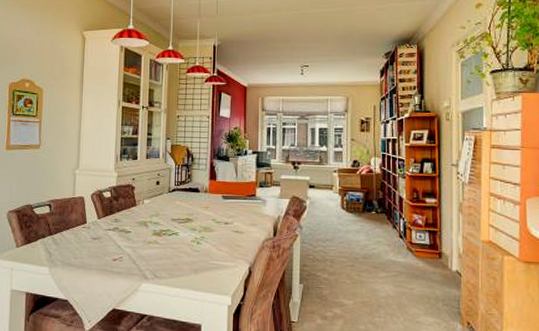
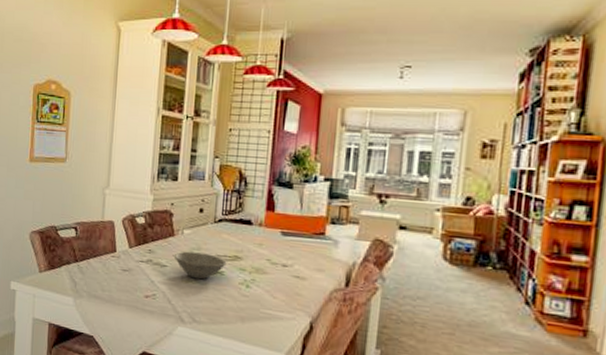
bowl: none [137,218,181,241] -> present [175,251,227,280]

